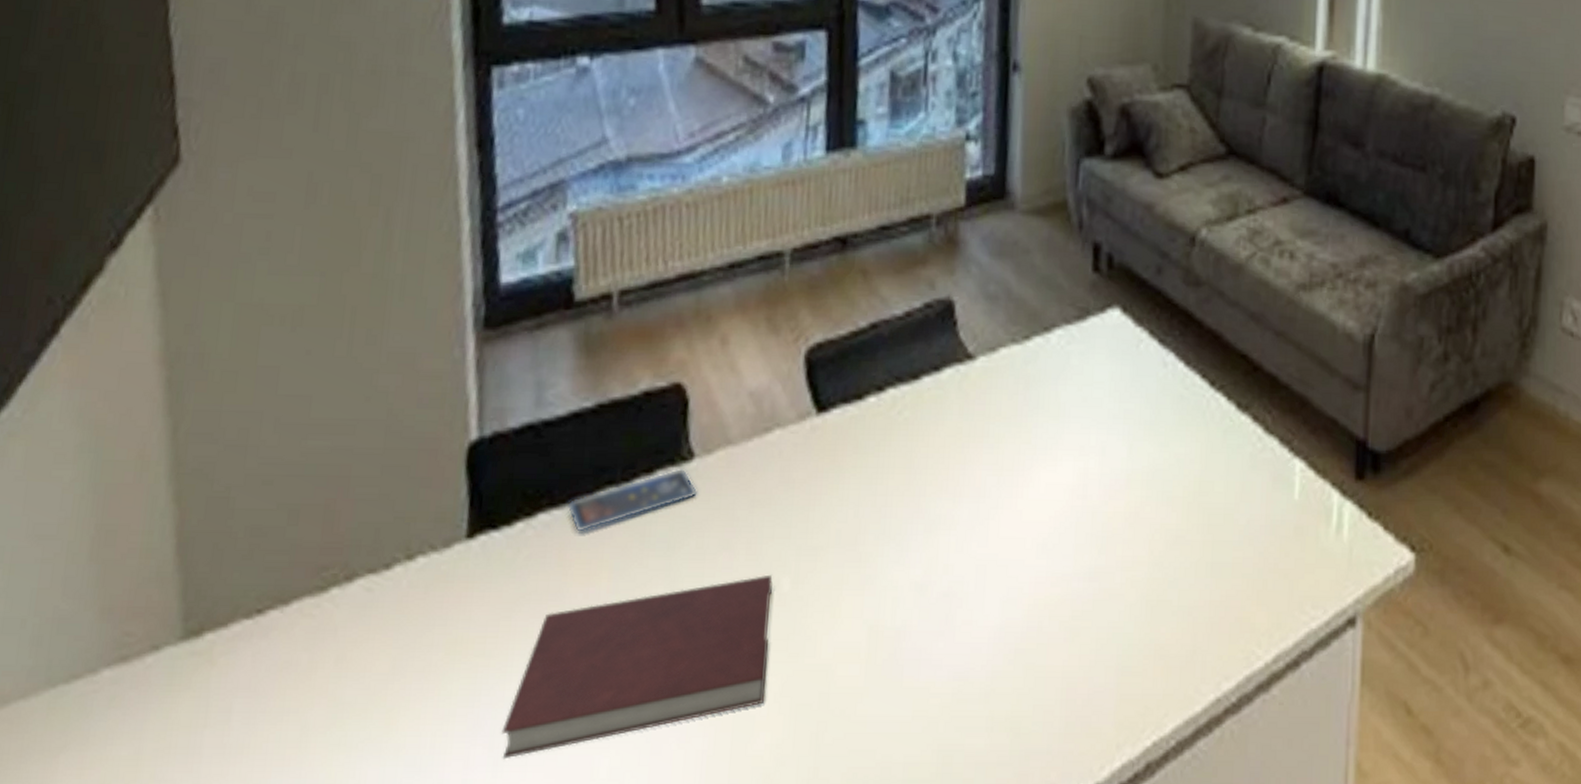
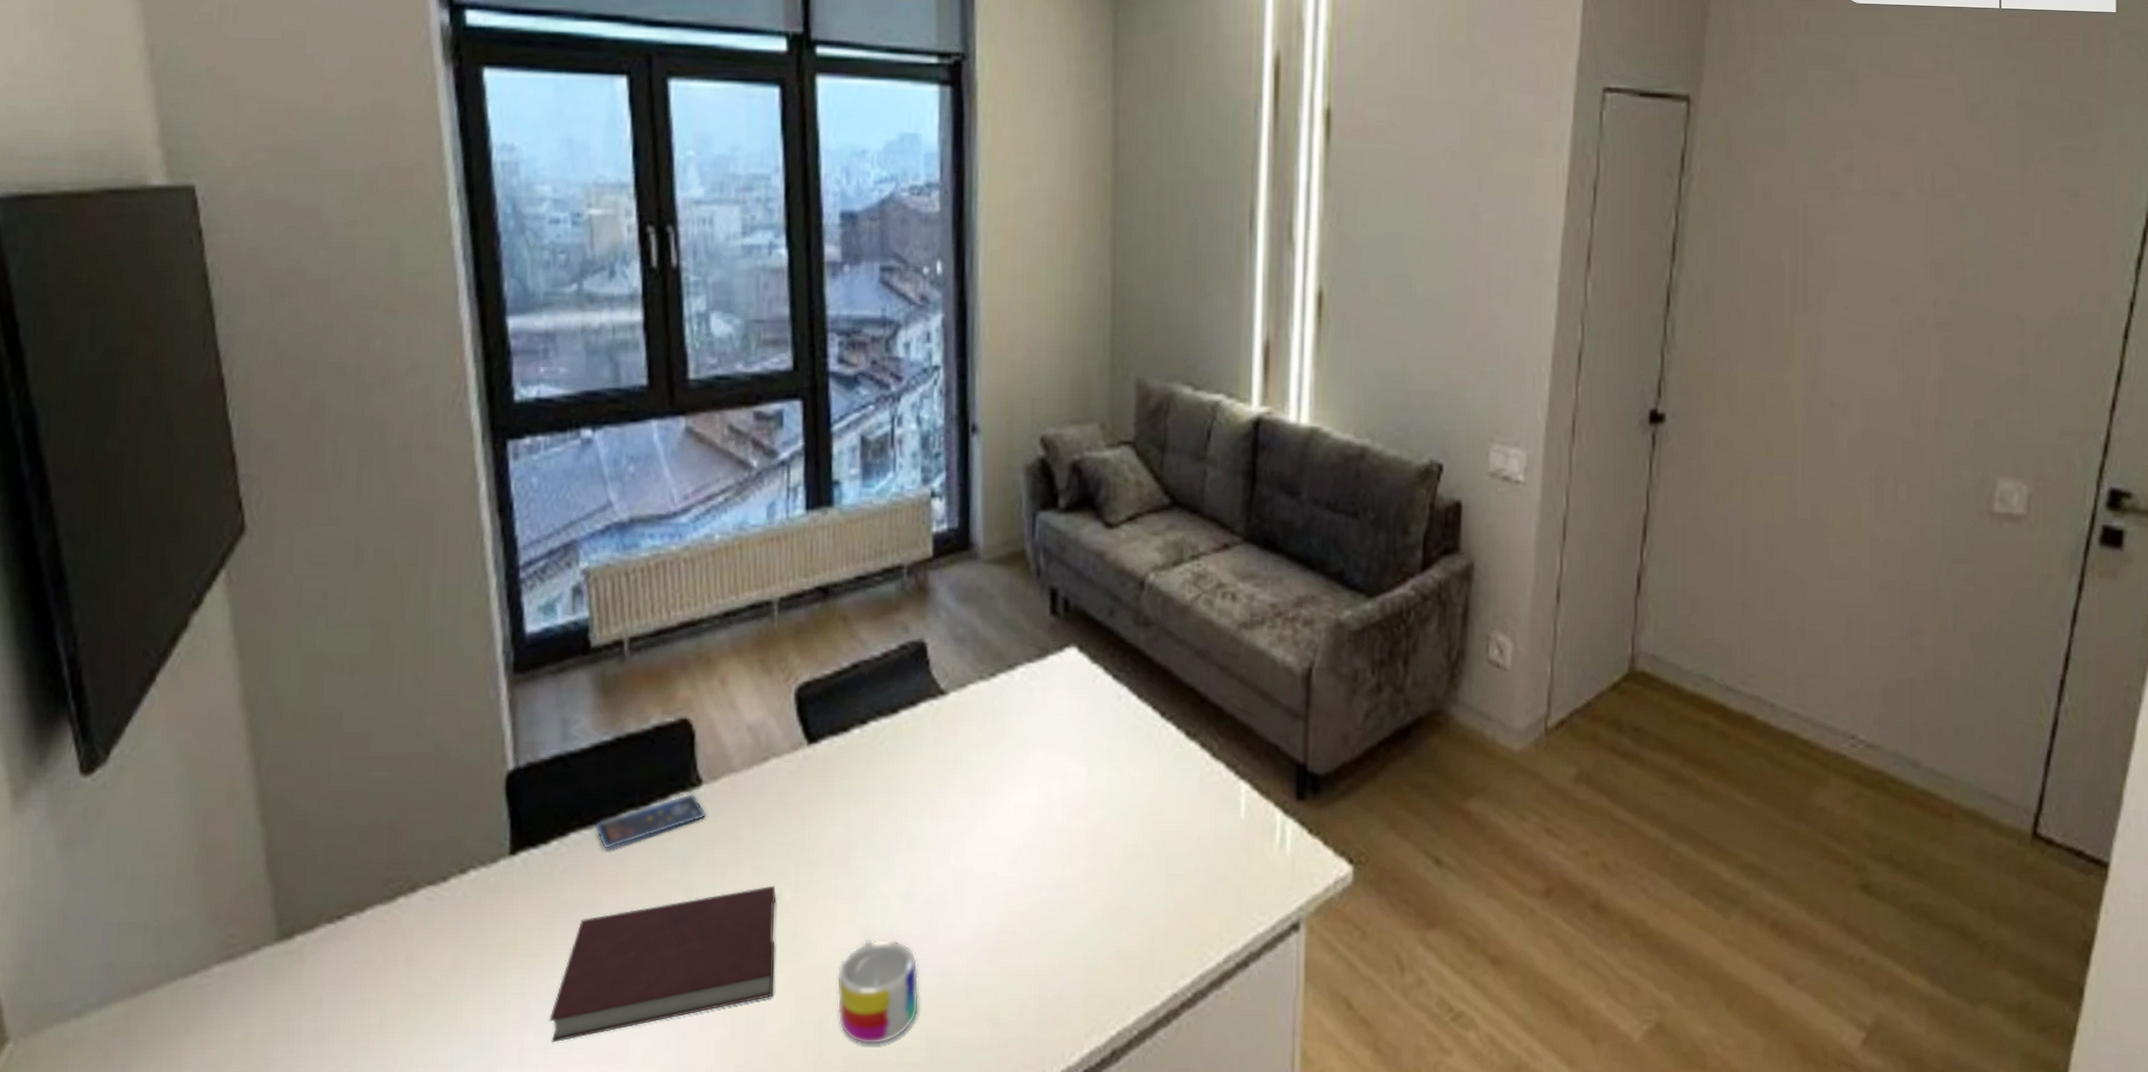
mug: none [837,636,932,759] -> present [836,939,920,1045]

